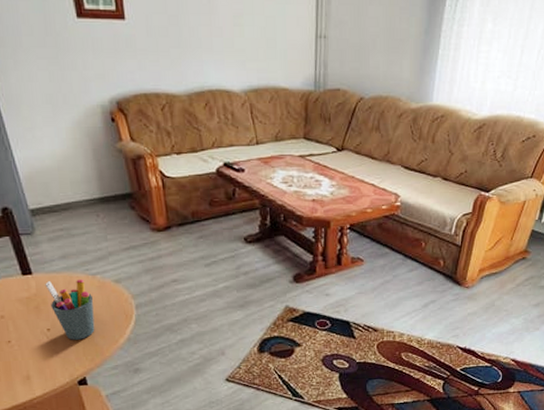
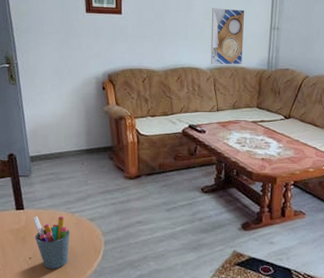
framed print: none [241,10,284,86] -> present [210,8,245,65]

